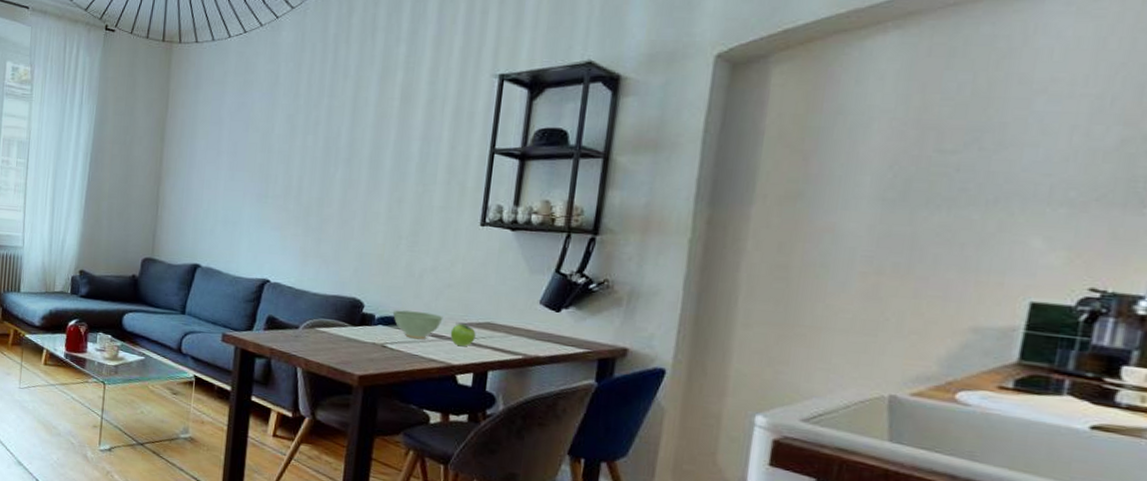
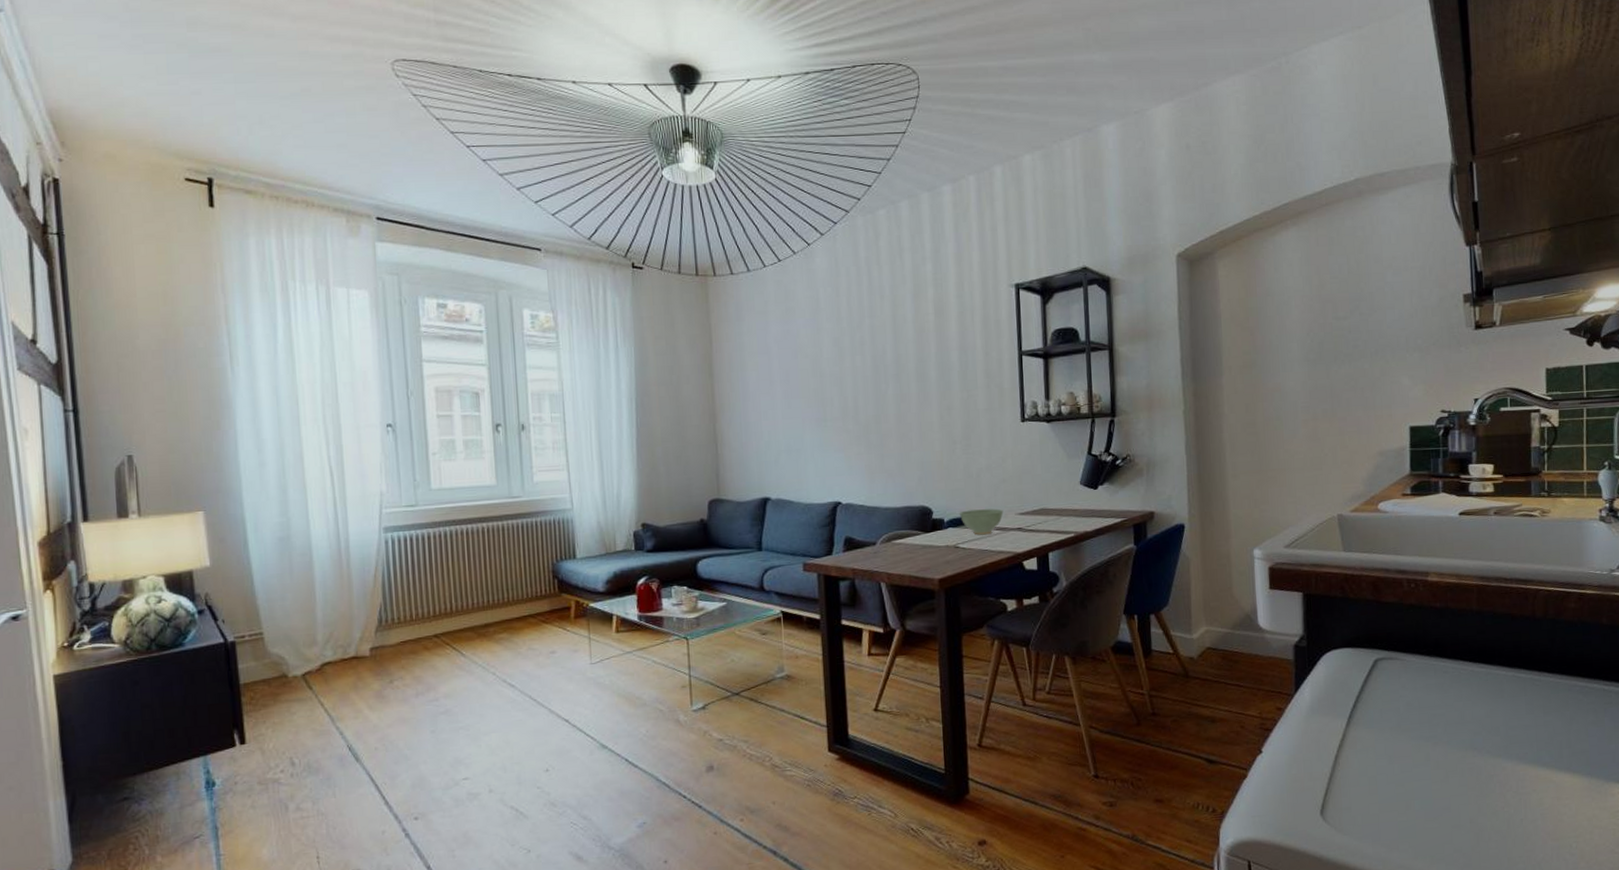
fruit: present [450,323,476,347] -> none [1011,513,1033,535]

